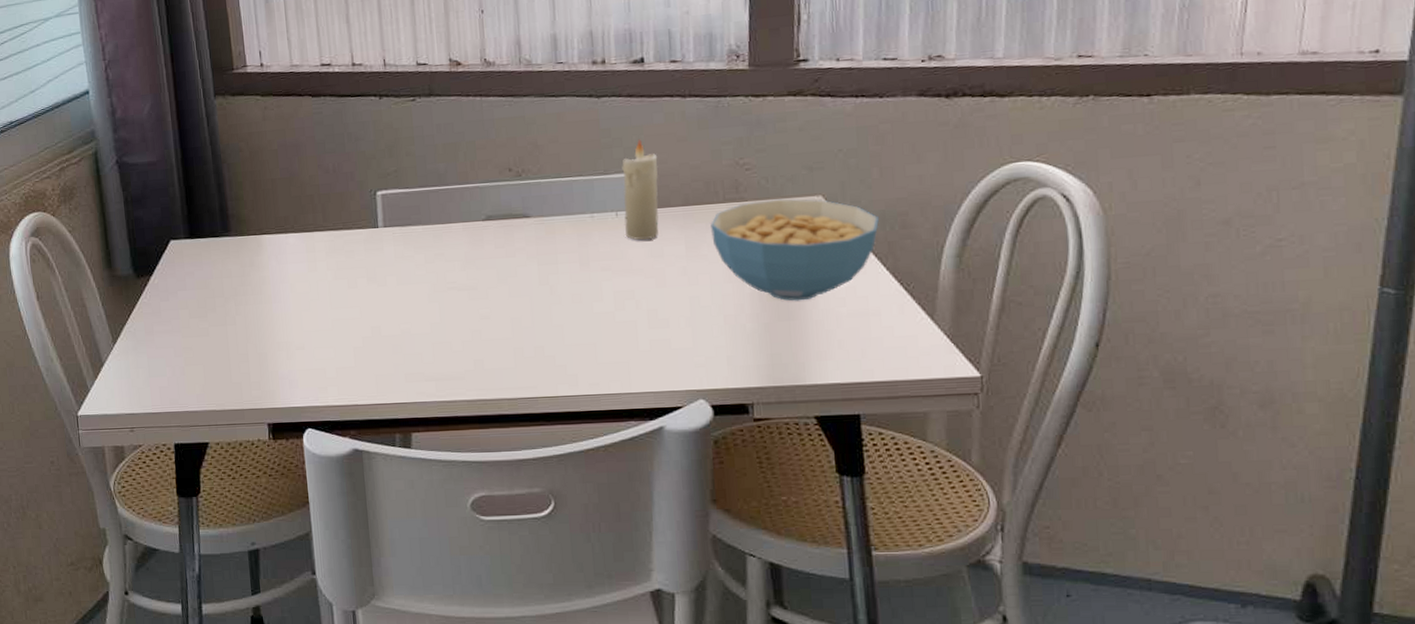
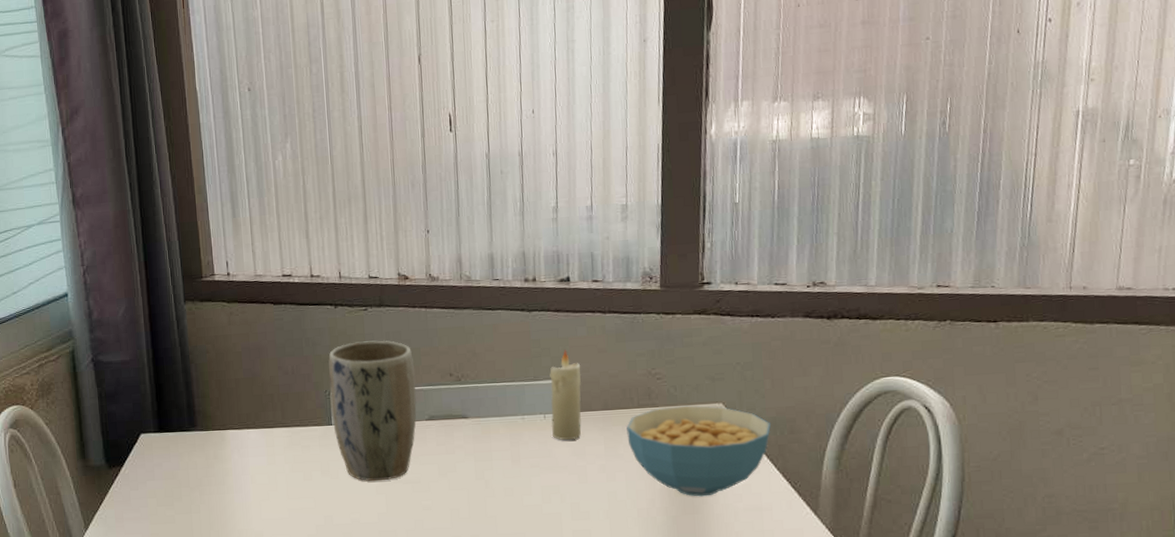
plant pot: none [373,133,473,289] -> present [328,340,417,482]

